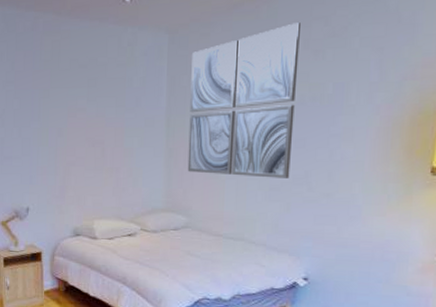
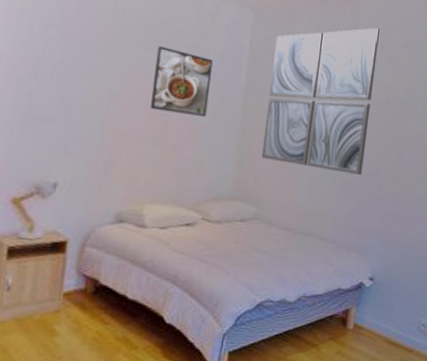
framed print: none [88,83,136,140] -> present [150,46,213,117]

